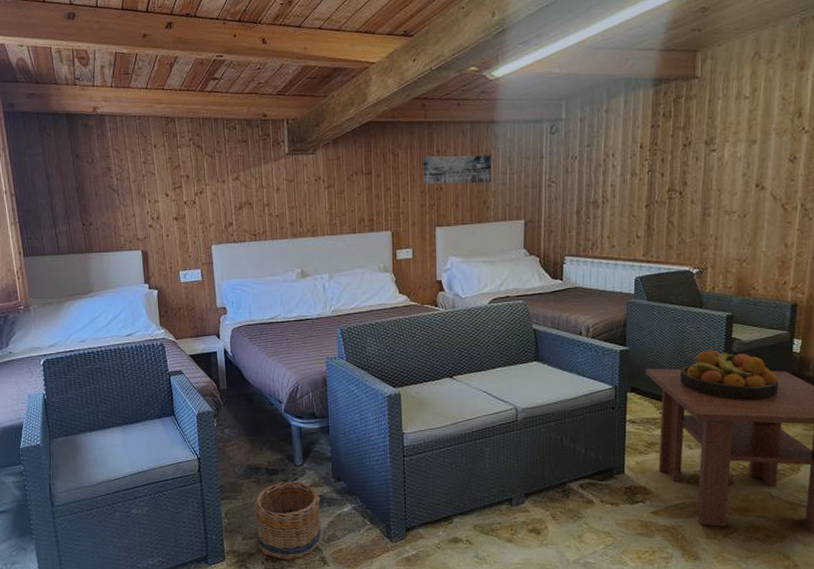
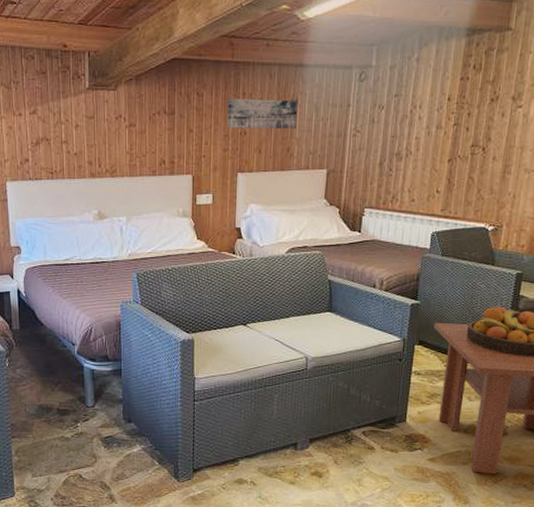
basket: present [254,481,322,559] -> none [44,421,111,496]

